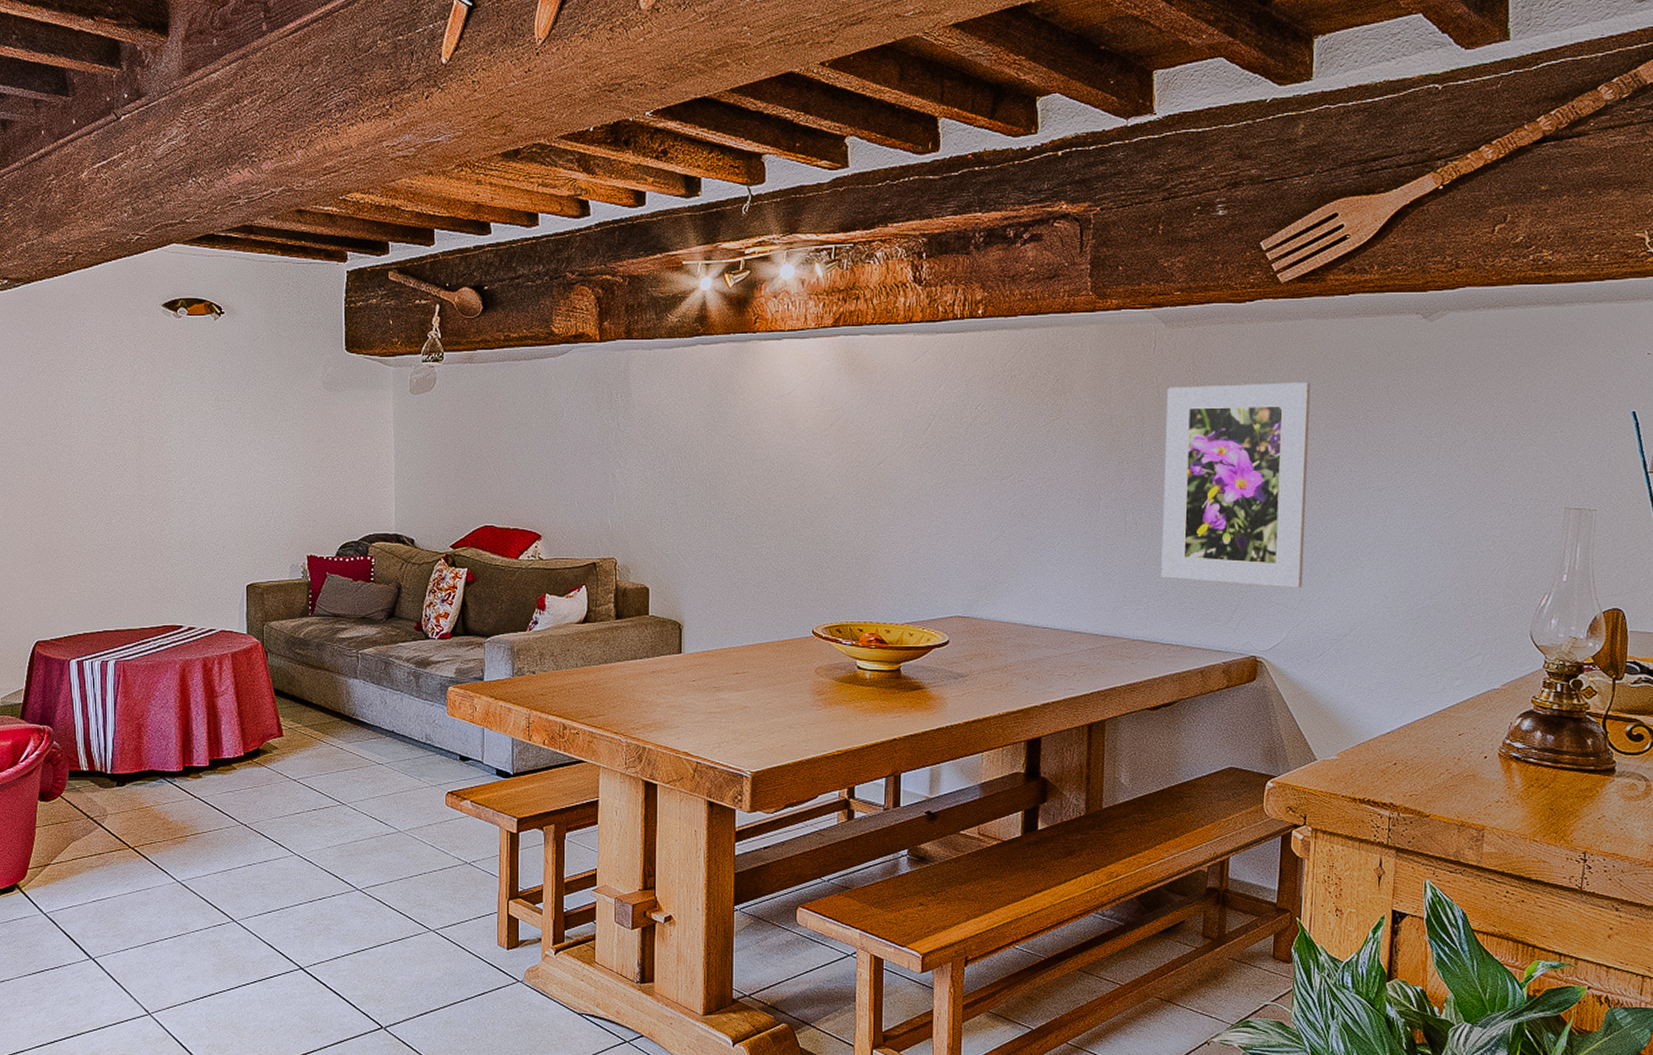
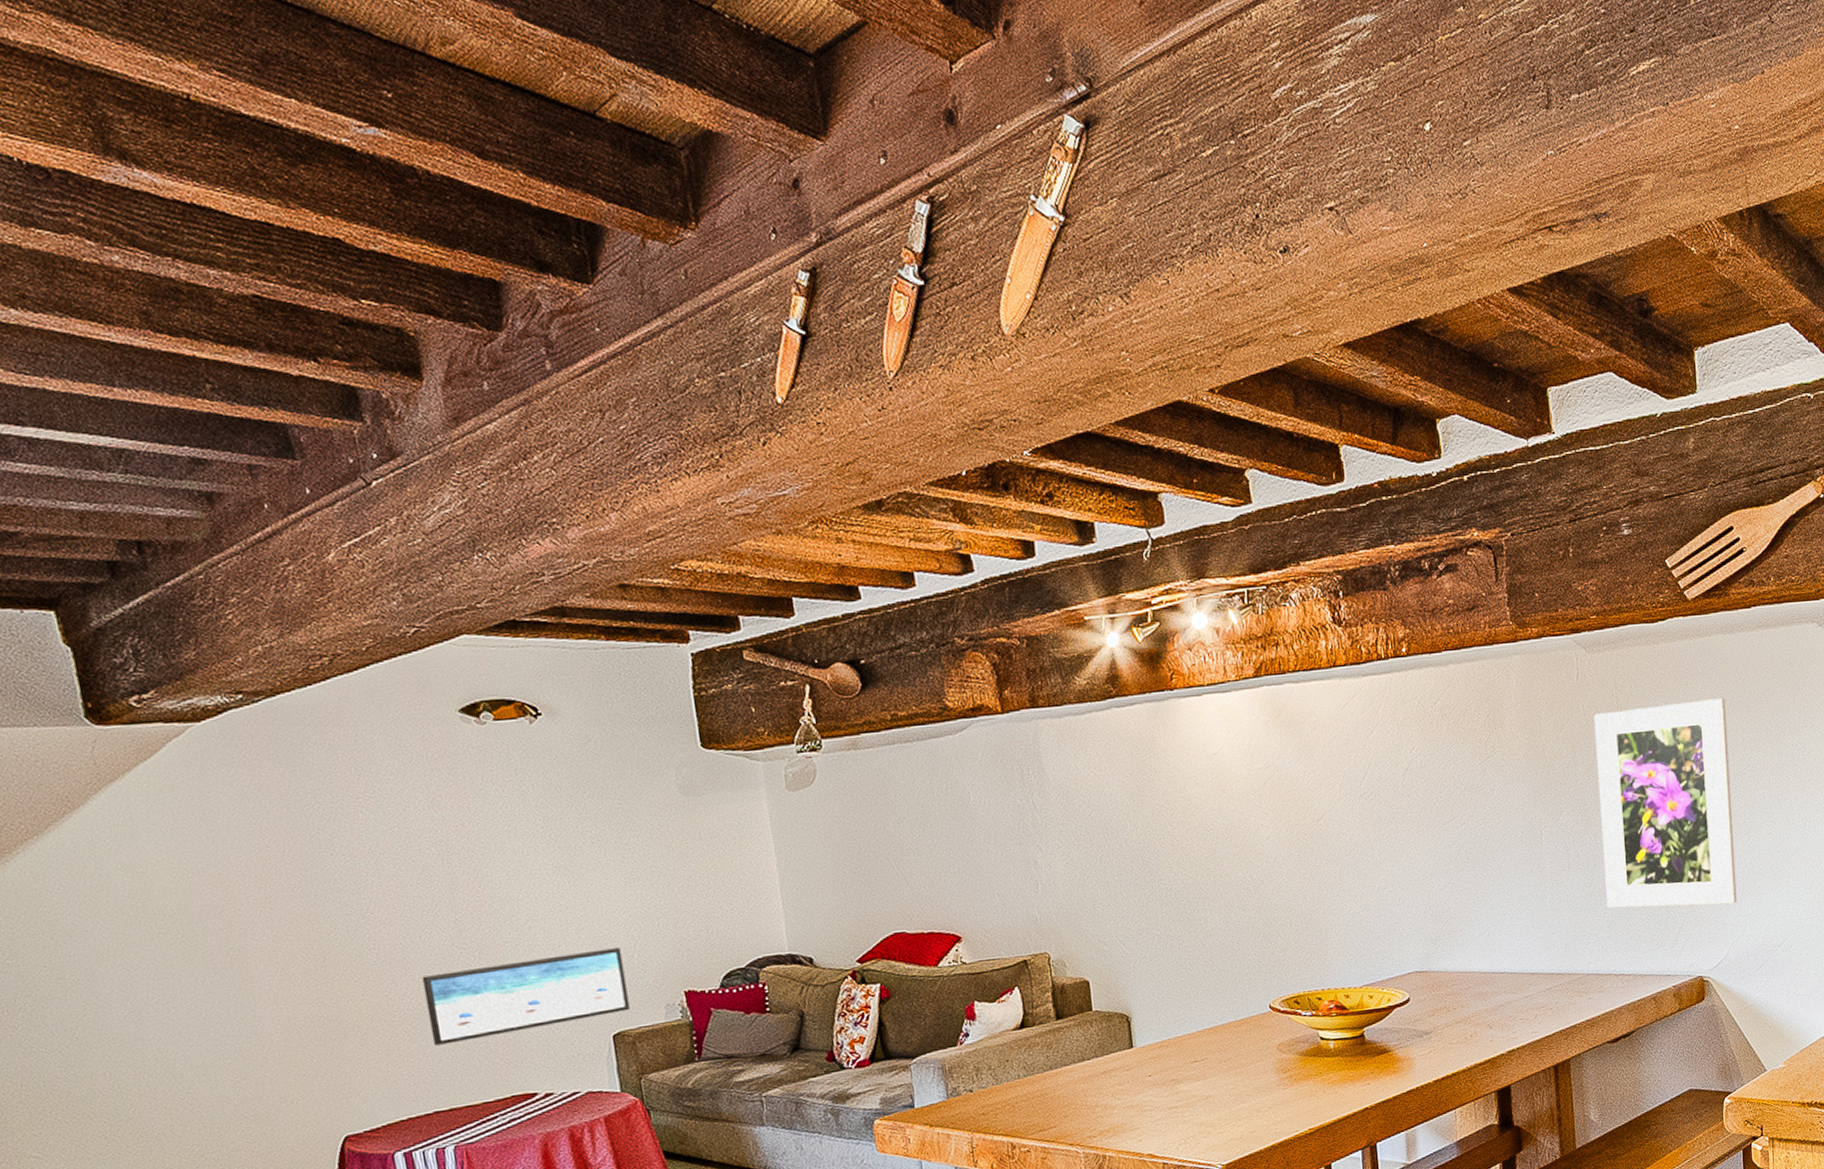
wall art: none [108,512,262,577] -> present [421,947,630,1046]

